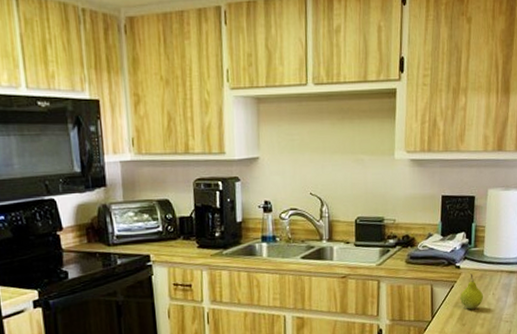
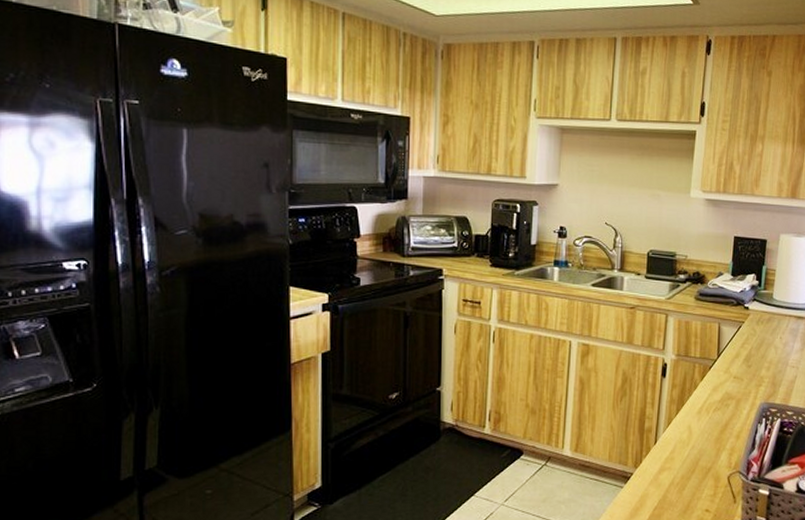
fruit: present [460,273,484,309] -> none [747,315,771,351]

